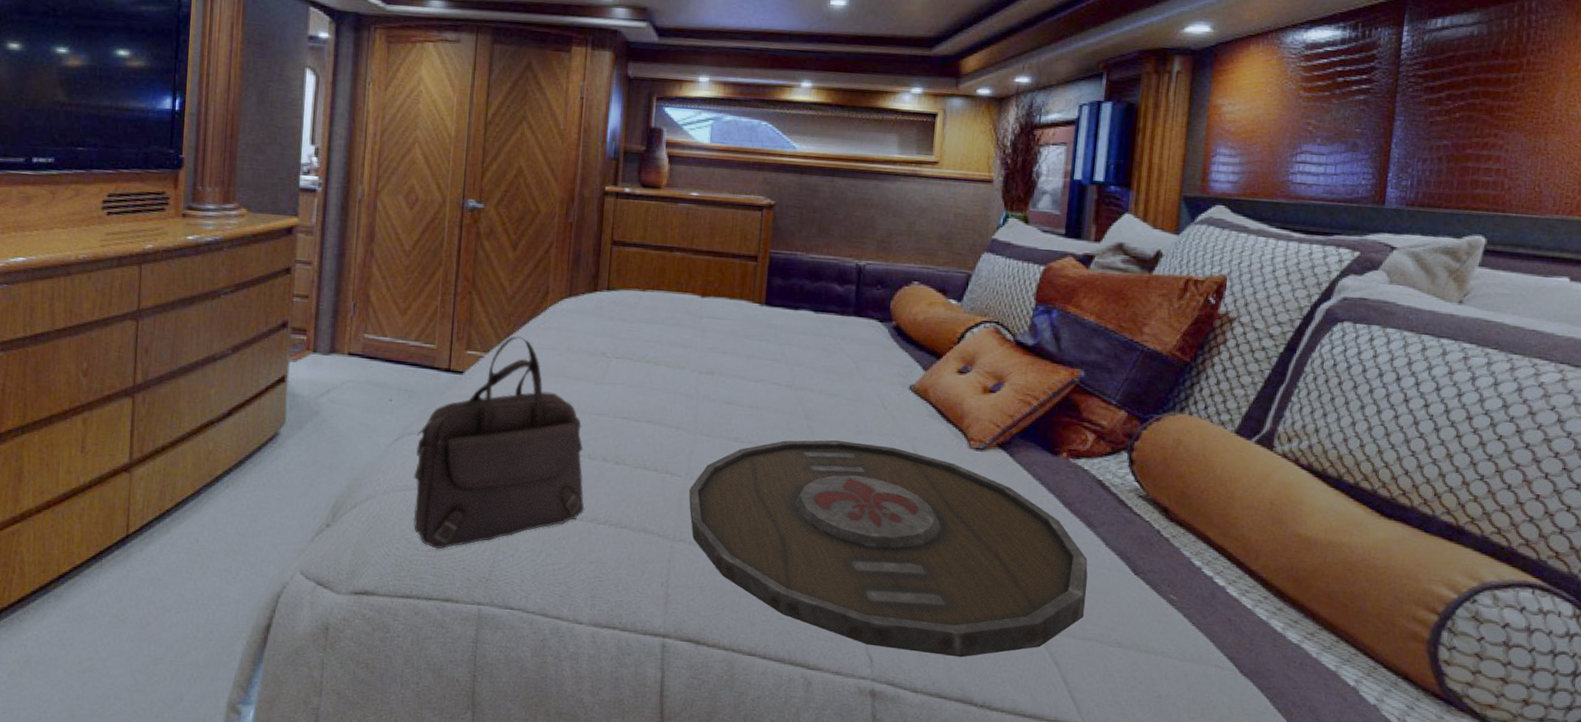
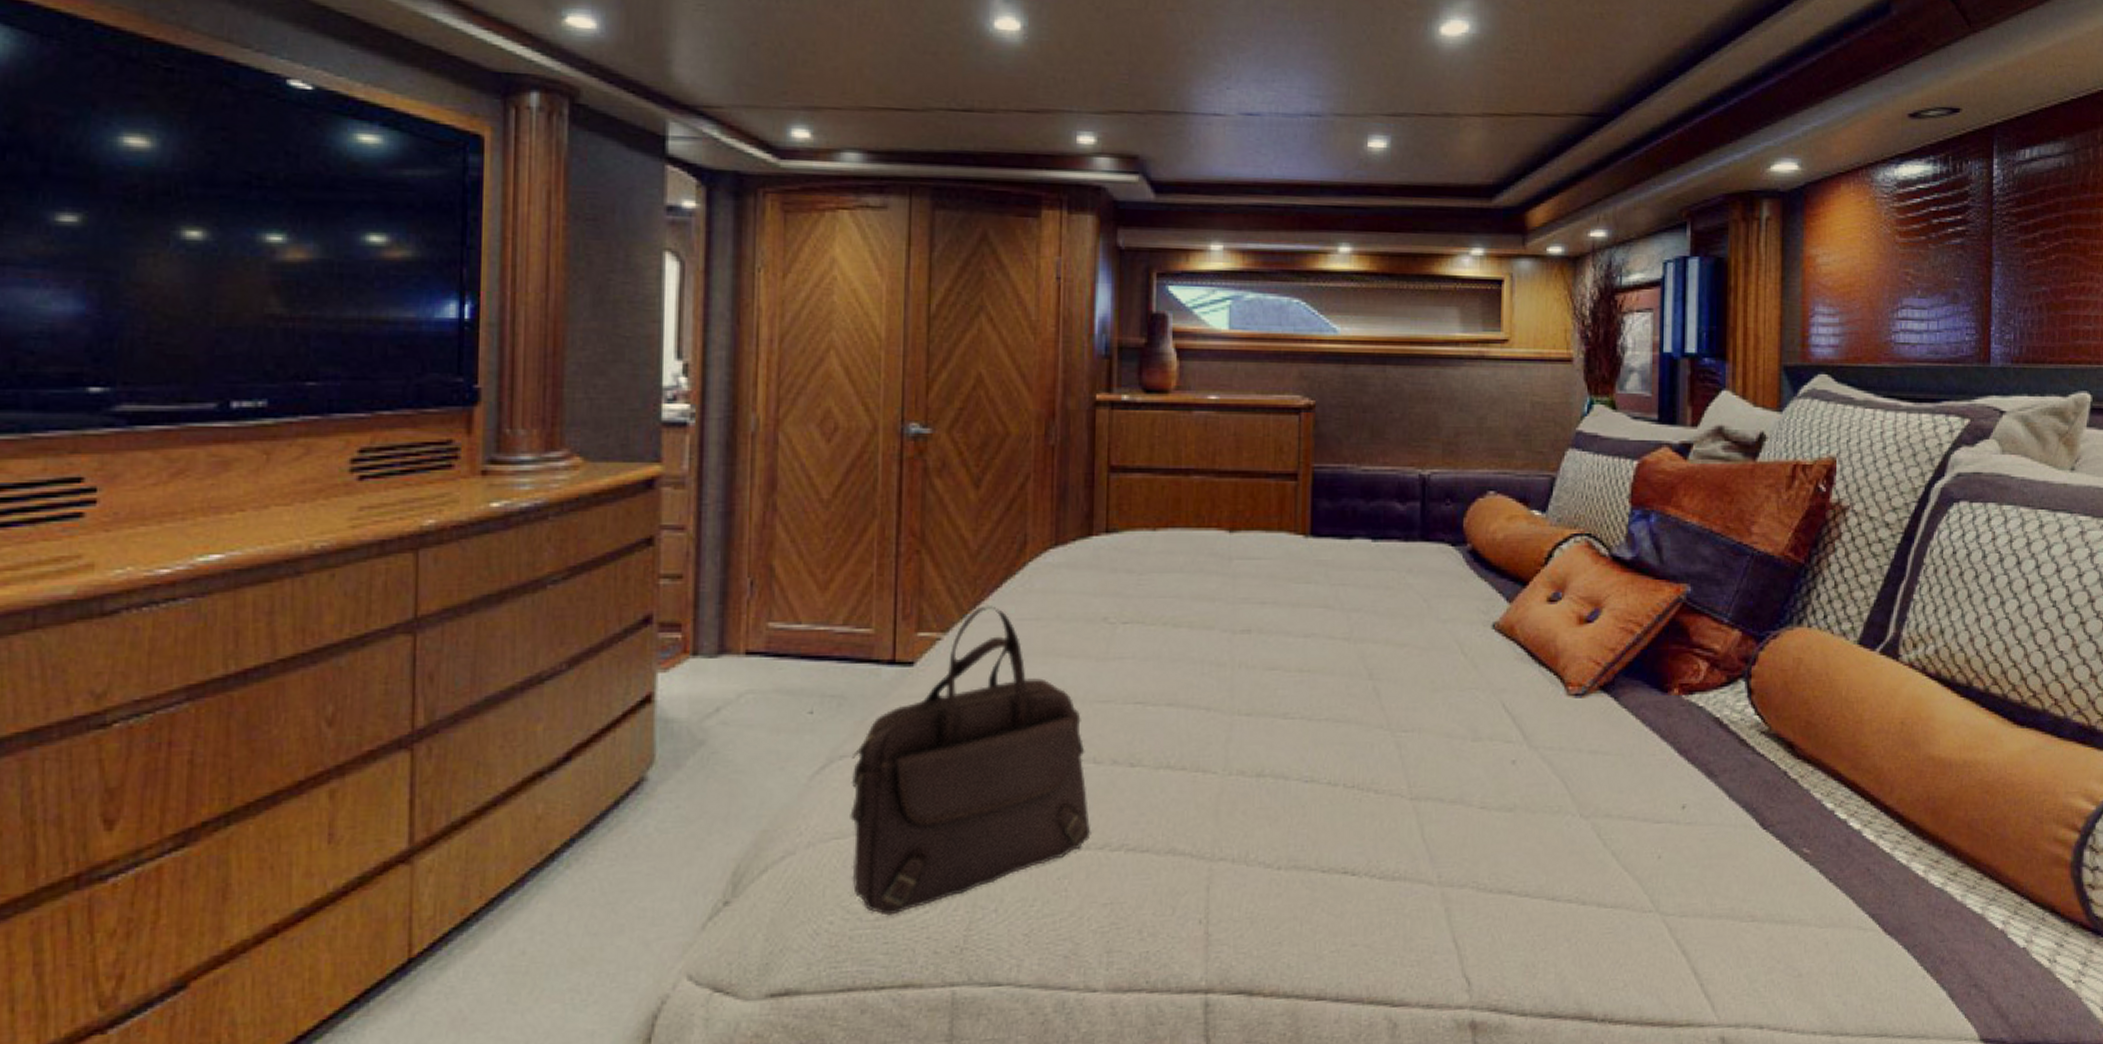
serving tray: present [689,440,1088,658] -> none [1228,702,1712,964]

